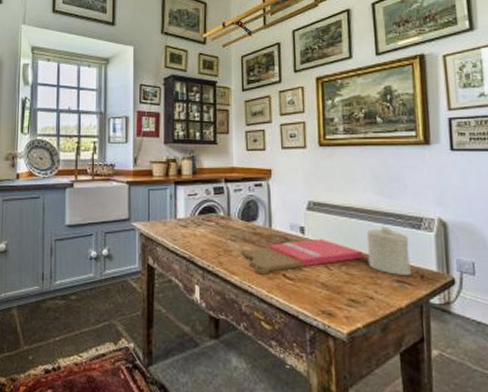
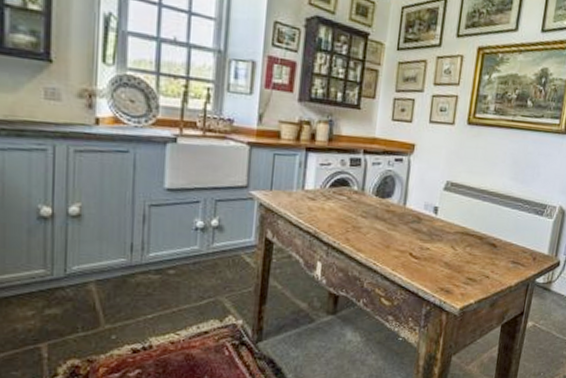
cutting board: present [241,238,363,275] -> none [370,219,488,253]
candle: present [366,225,412,275] -> none [490,209,531,257]

